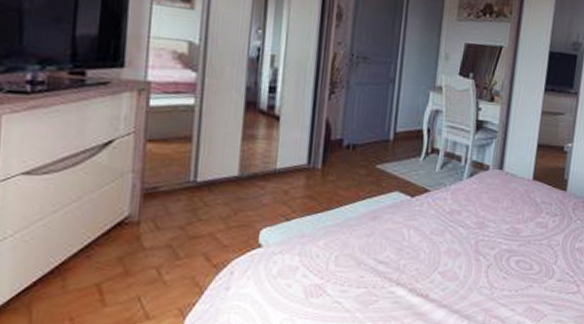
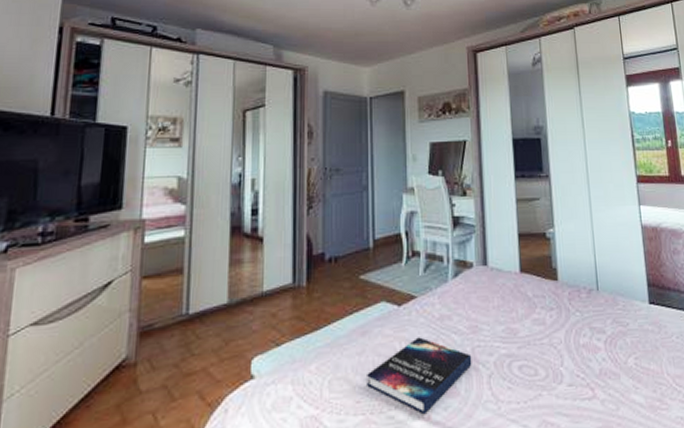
hardback book: none [372,227,475,293] -> present [367,337,472,415]

